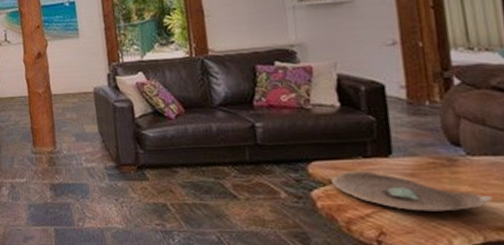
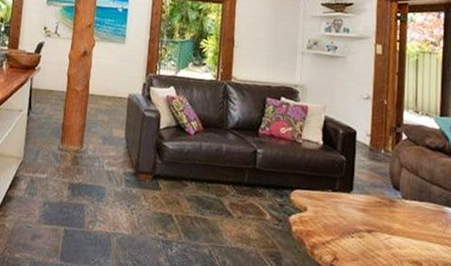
decorative bowl: present [331,171,493,212] -> none [306,201,414,244]

